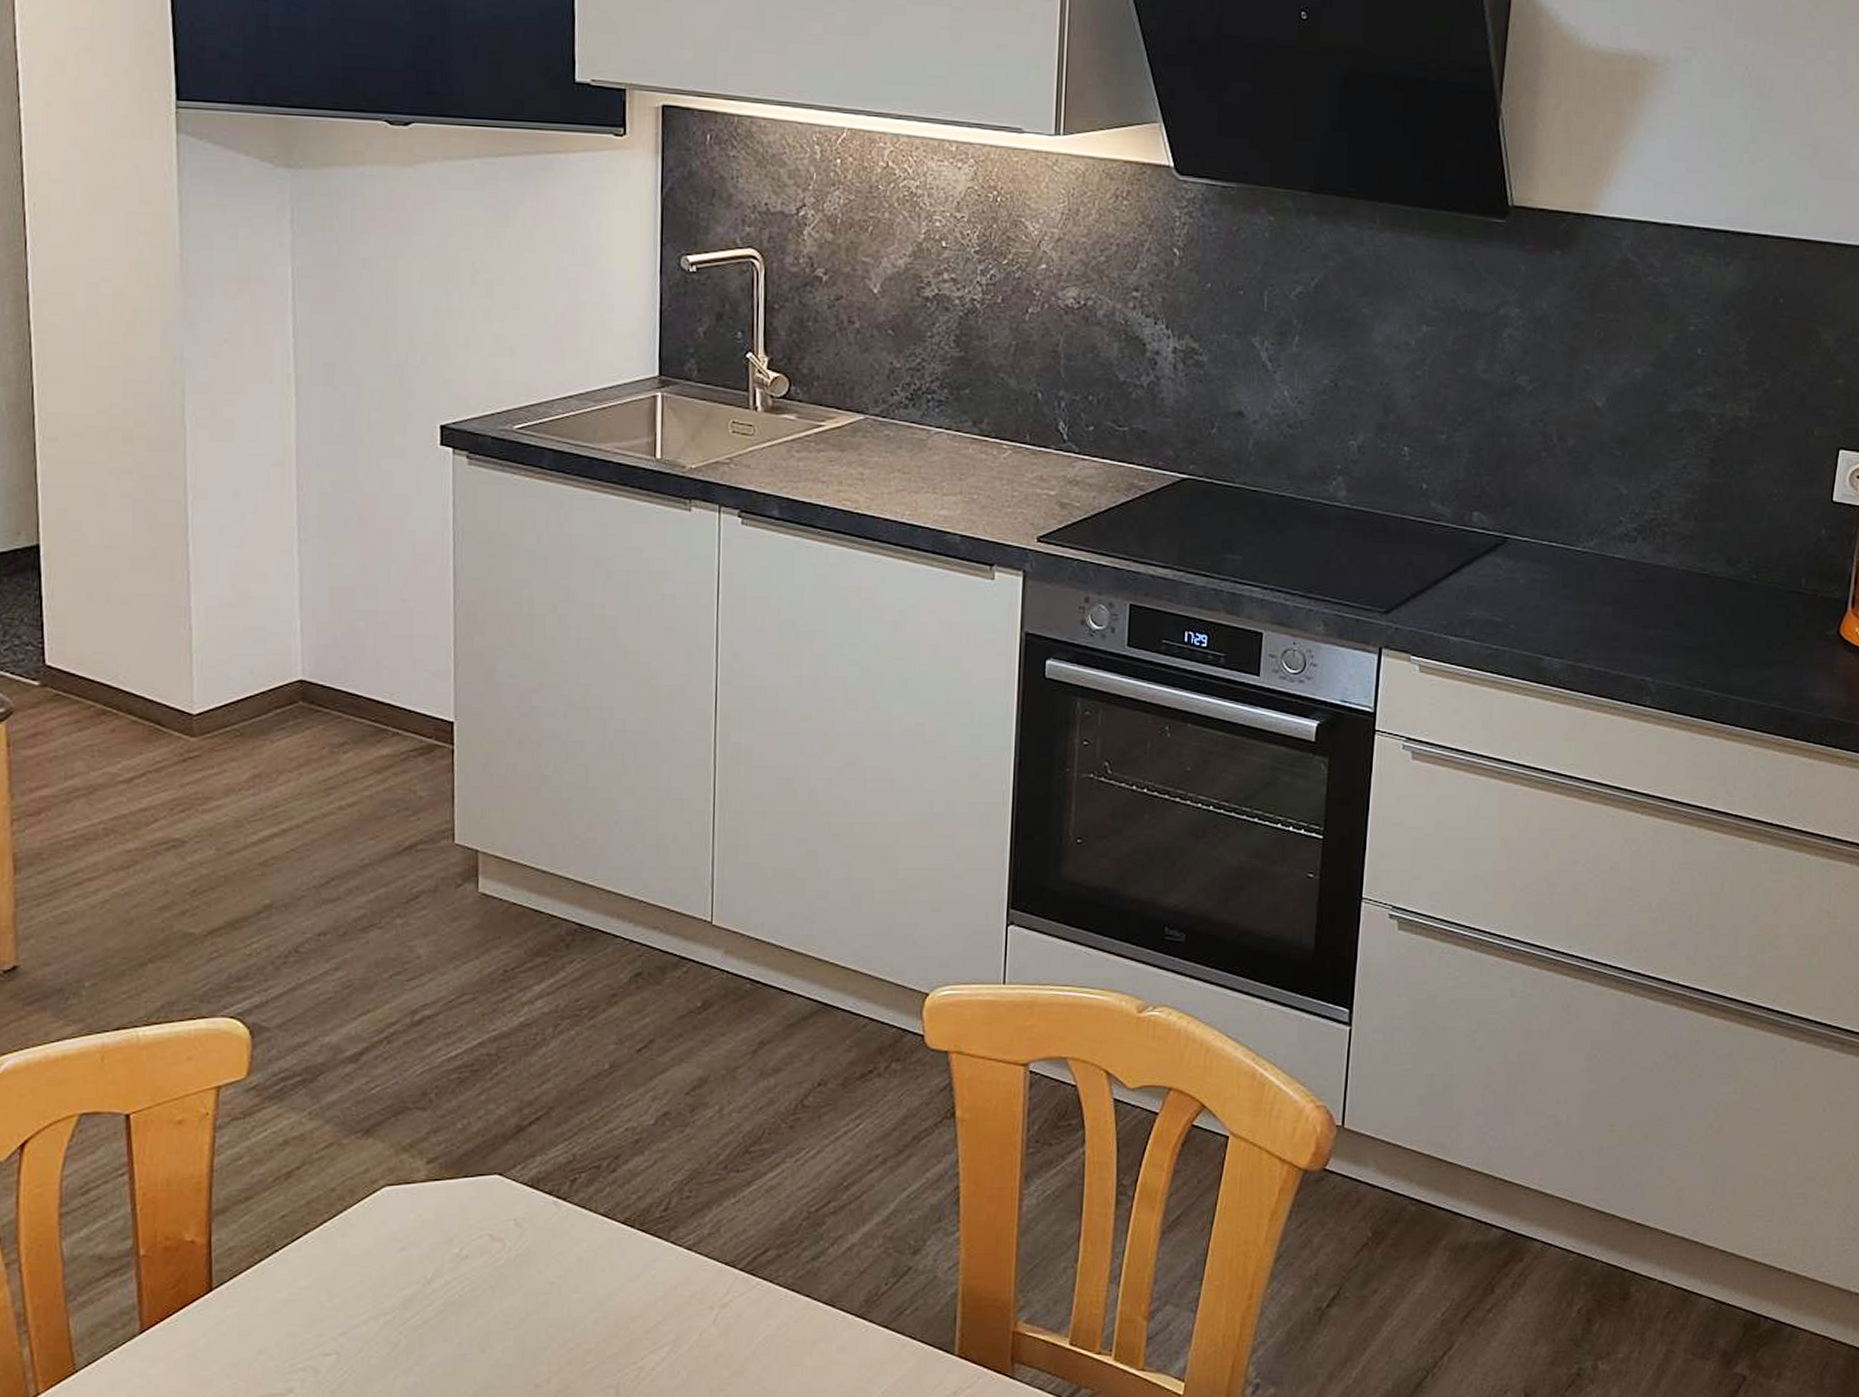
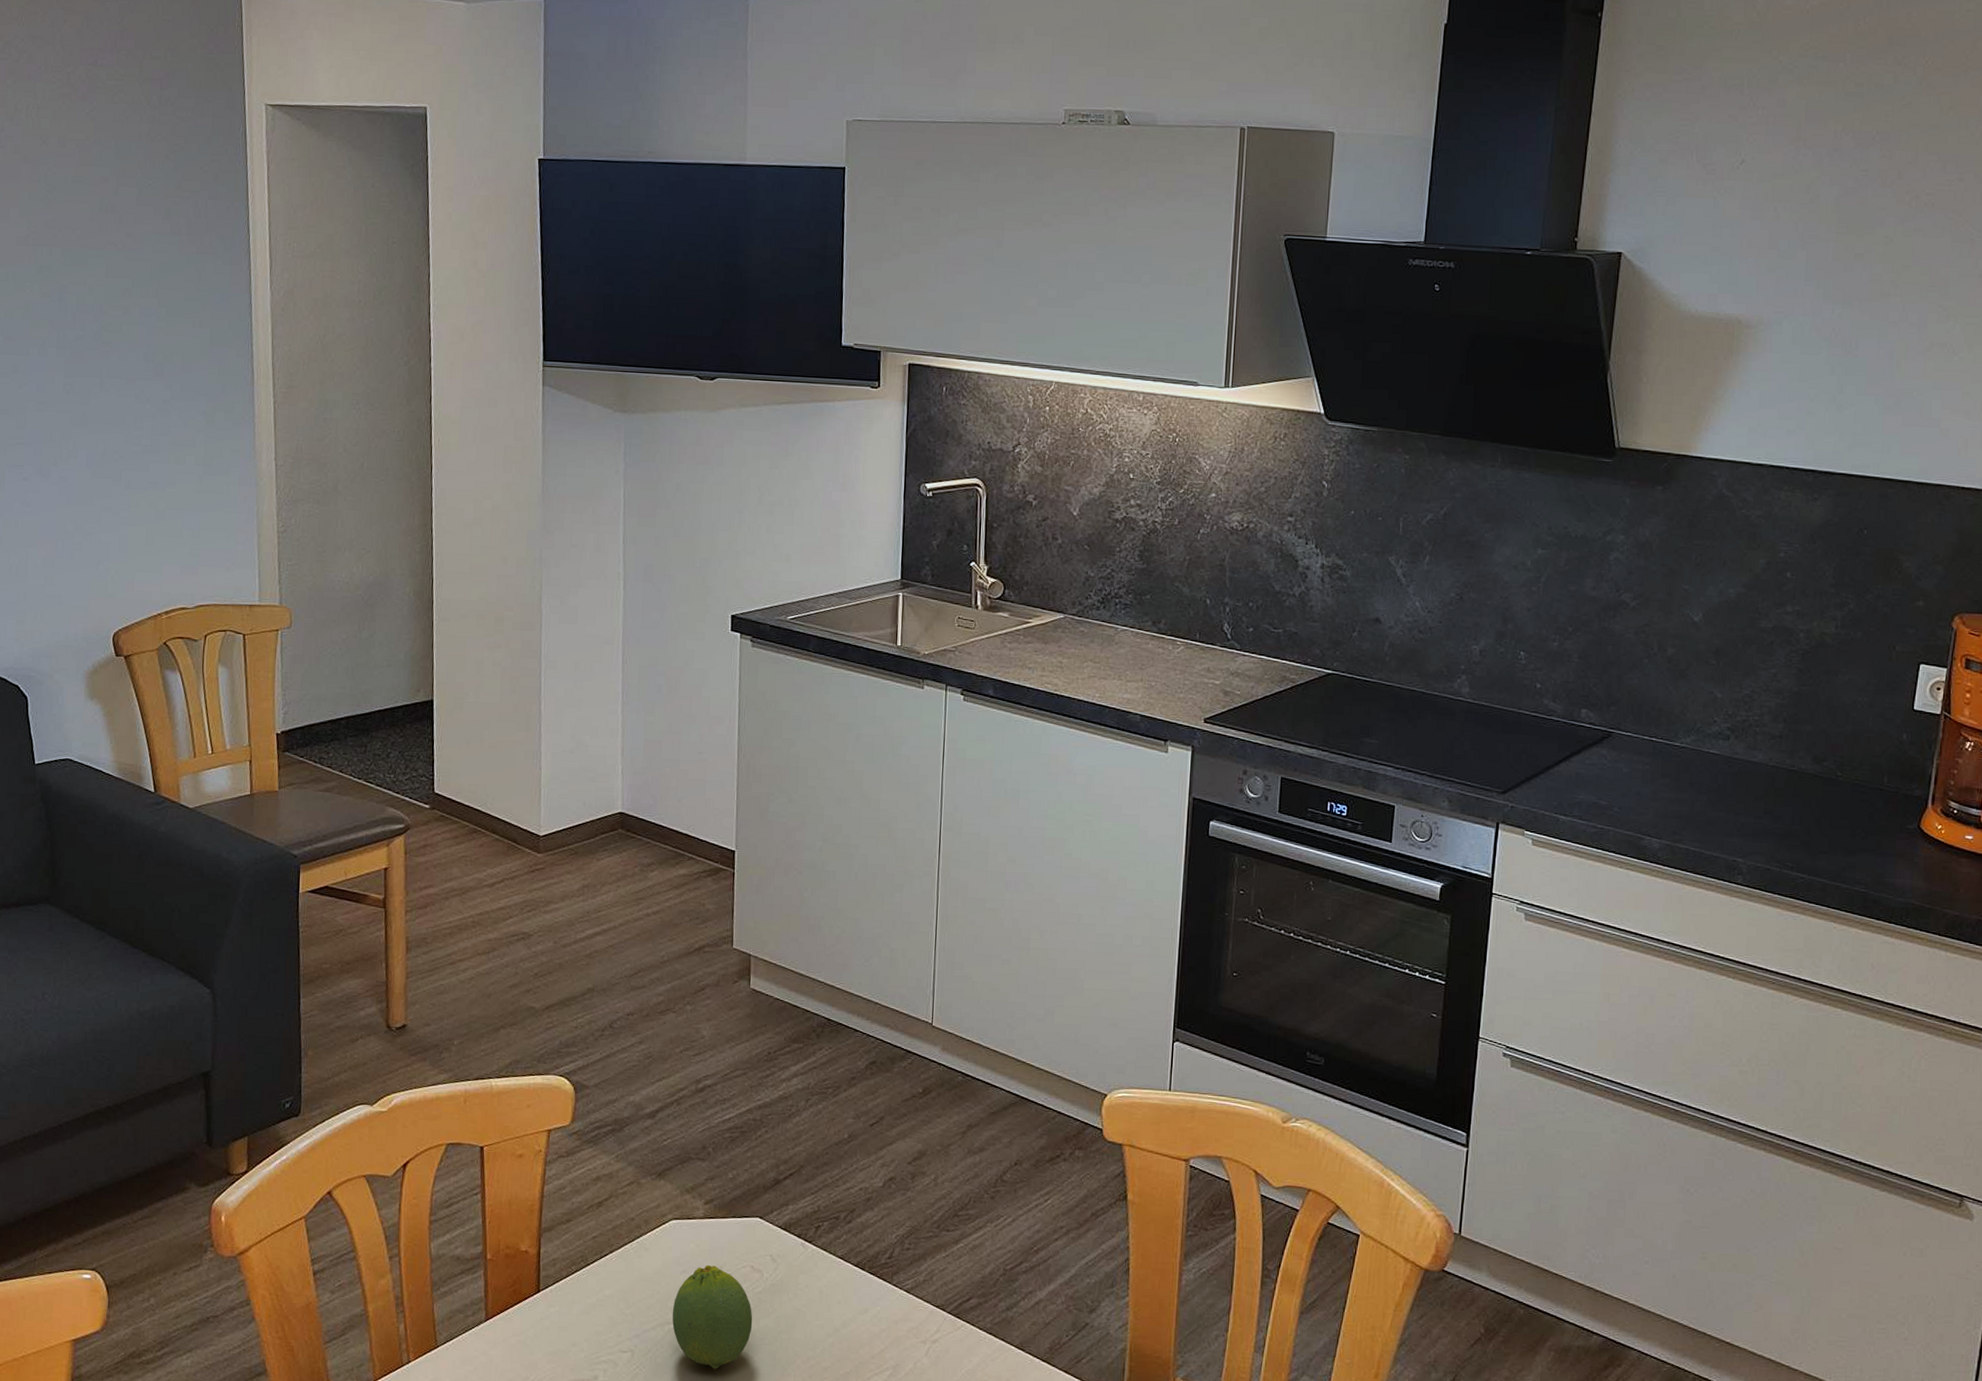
fruit: none [388,1237,494,1365] -> present [672,1264,753,1369]

